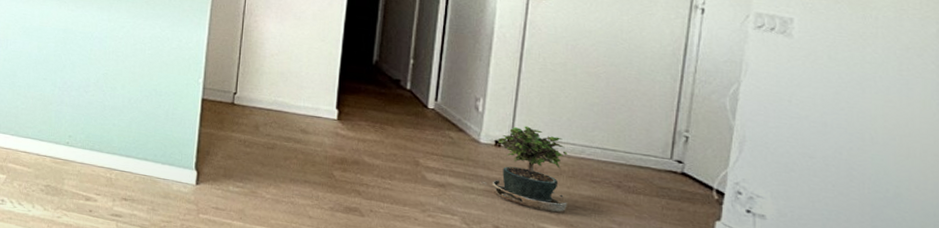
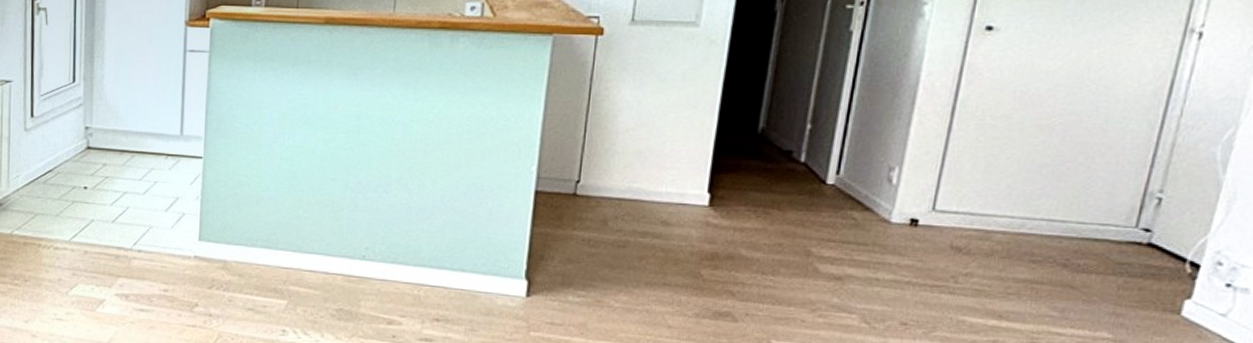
potted plant: present [481,126,568,212] -> none [889,198,1003,302]

